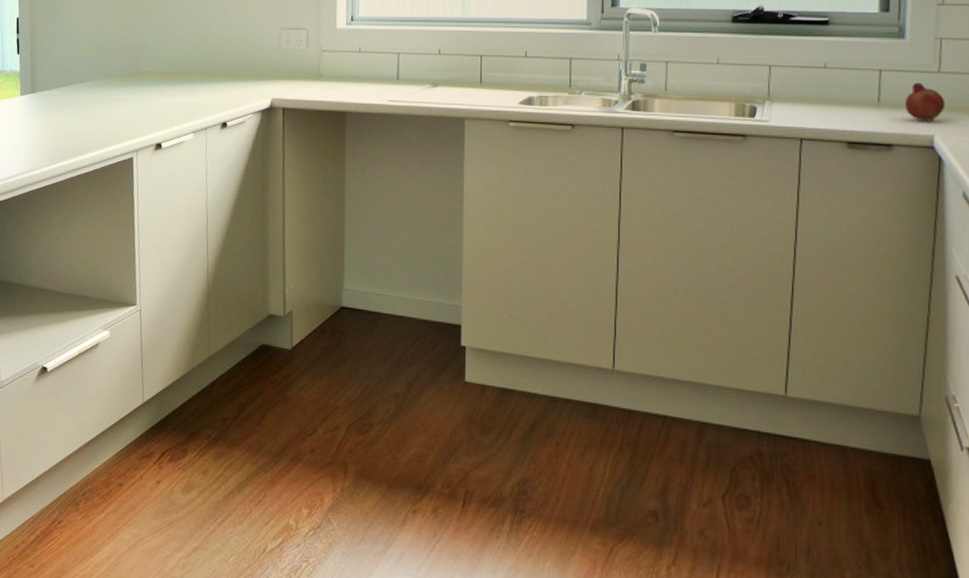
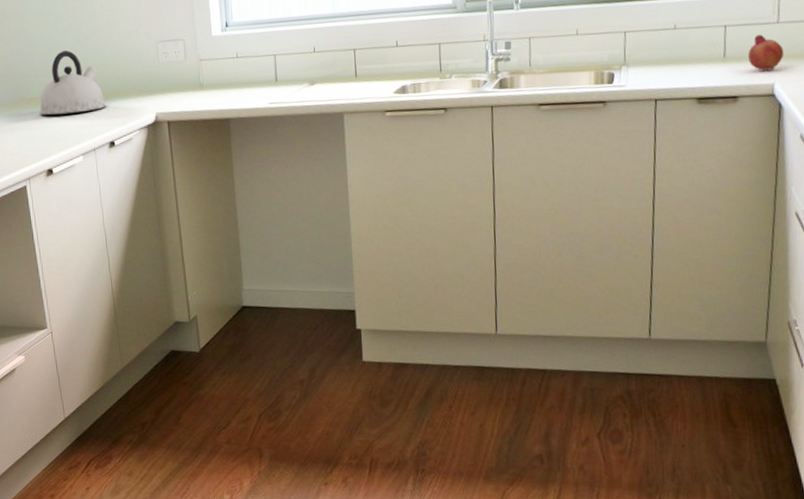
kettle: none [154,28,223,91] -> present [39,50,107,115]

